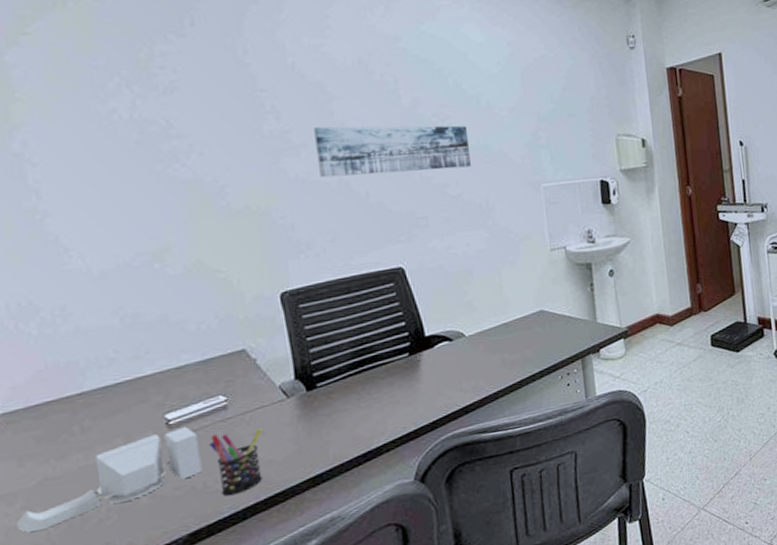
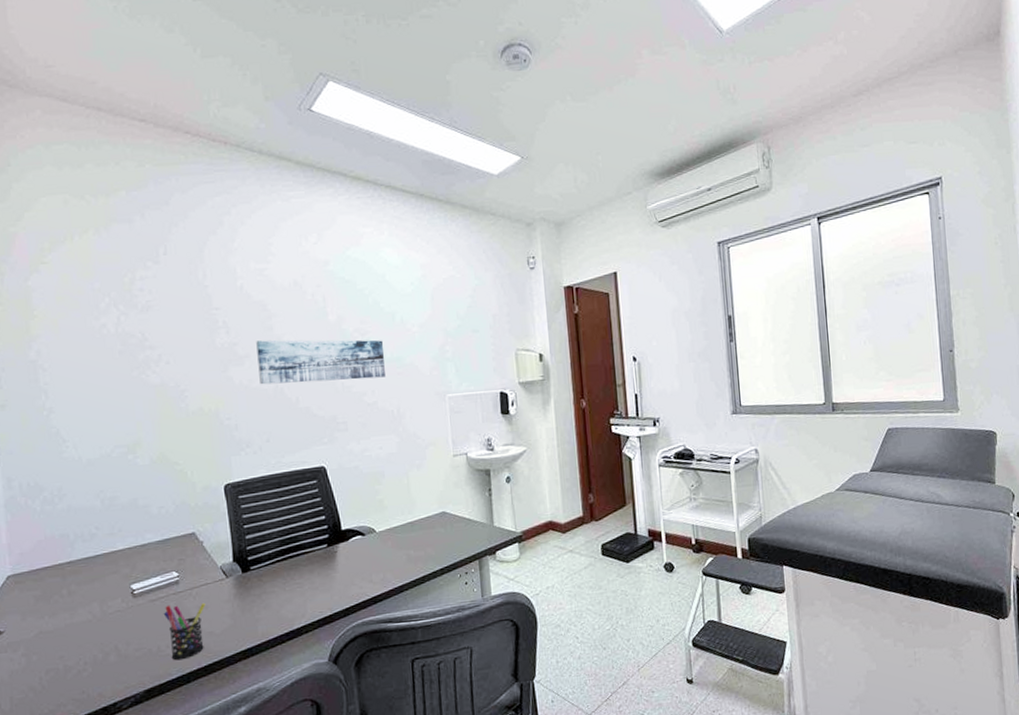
computer monitor: present [16,426,203,533] -> none [18,596,158,677]

